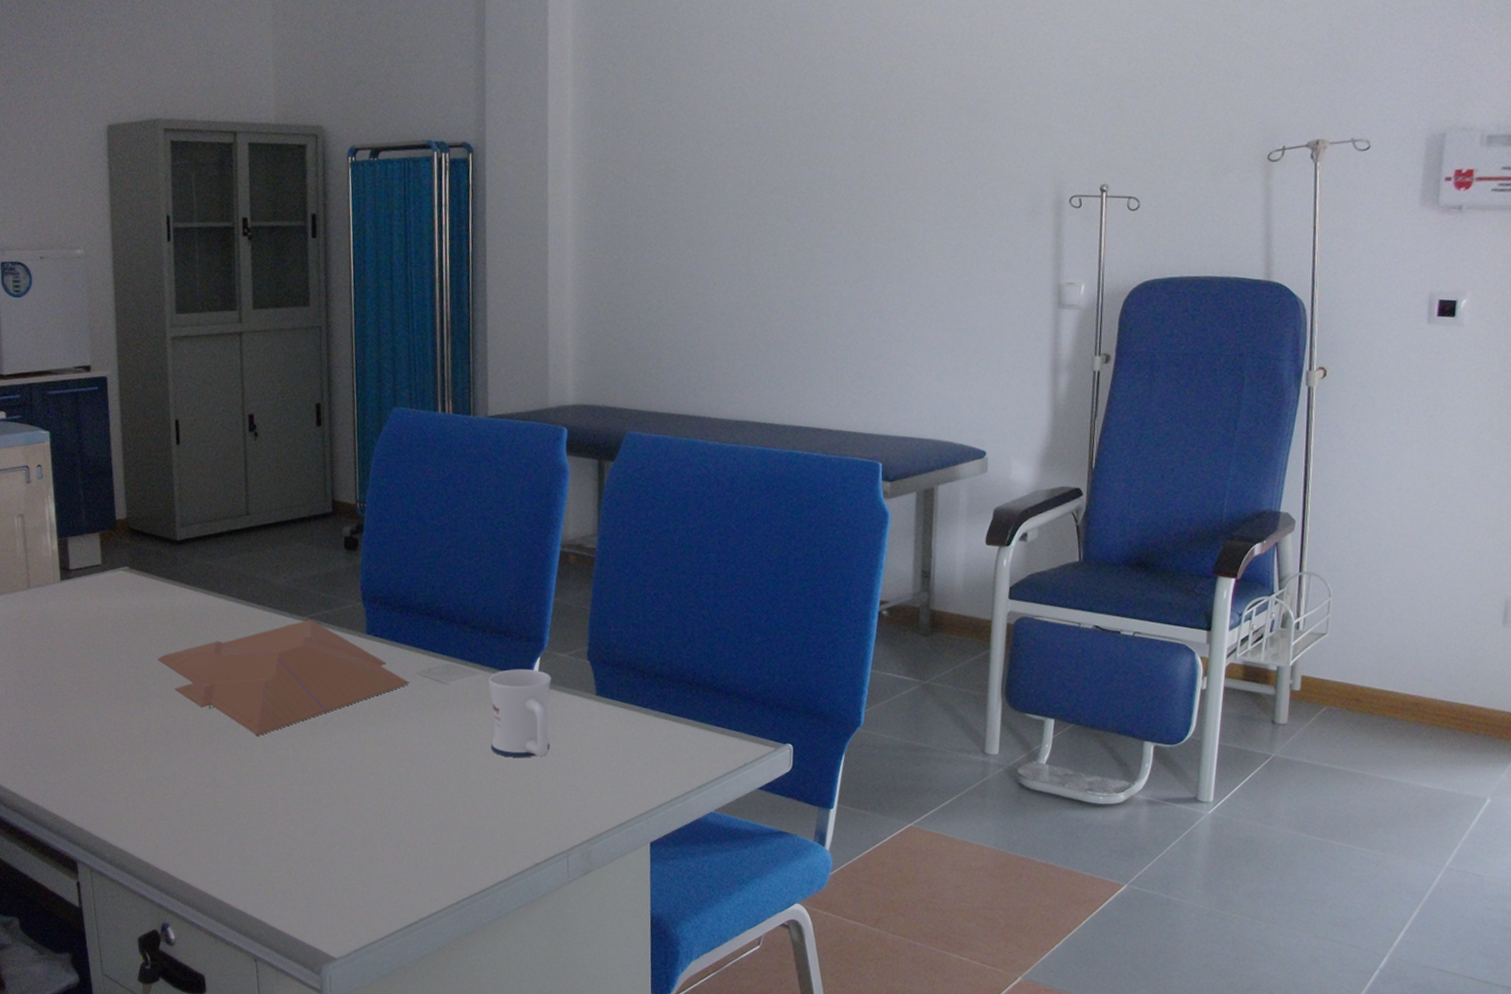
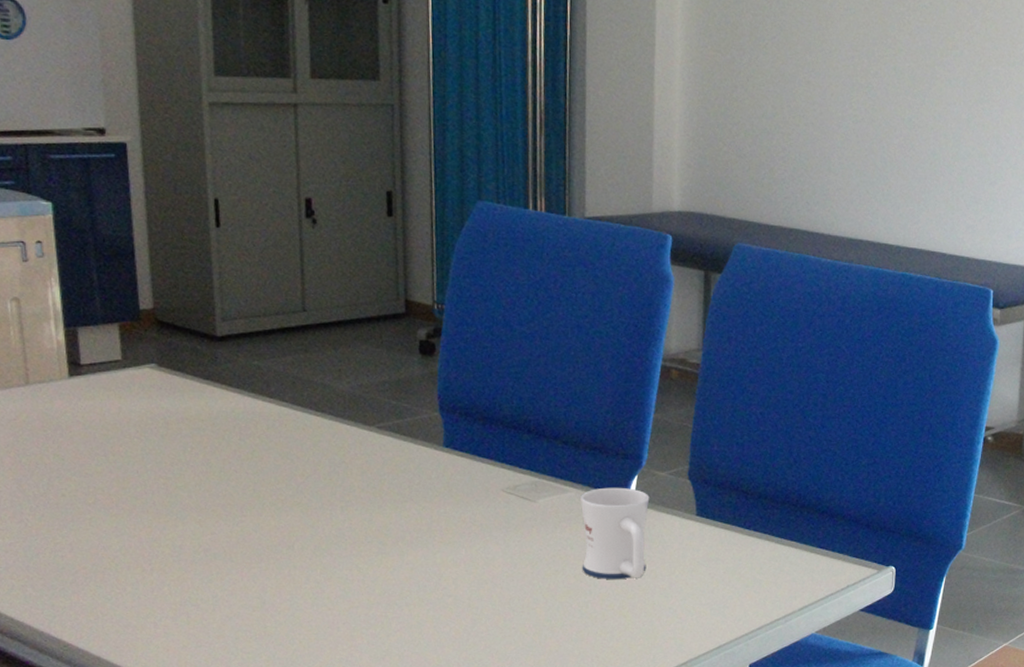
papers: present [157,619,410,736] -> none [193,429,494,555]

